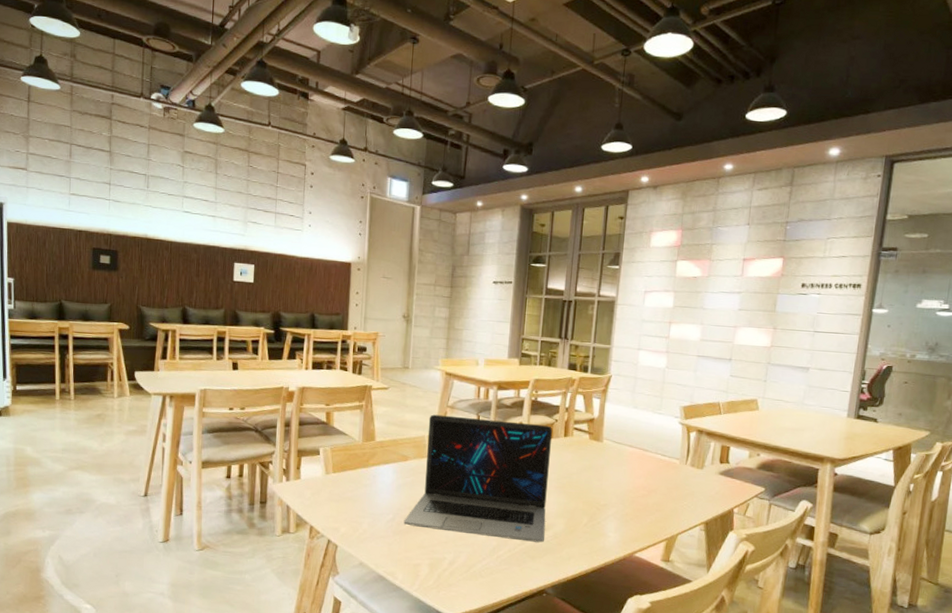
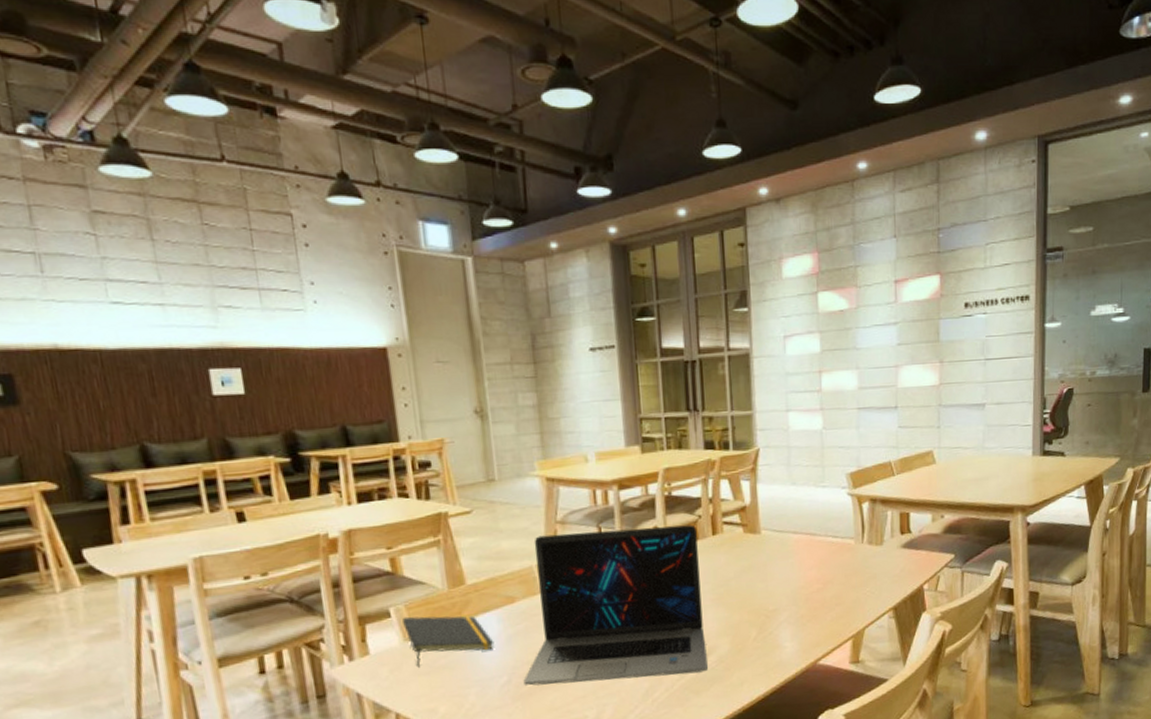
notepad: none [327,456,388,495] -> present [403,615,495,667]

